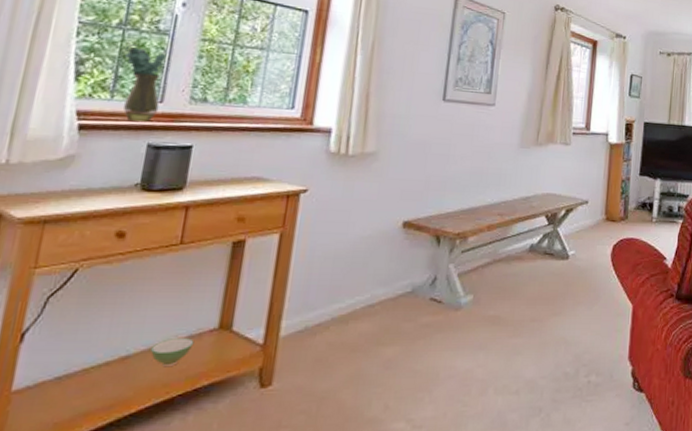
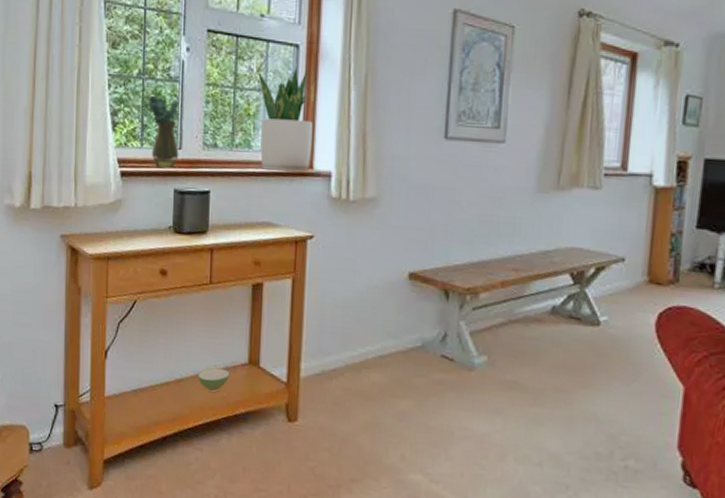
planter: none [256,32,317,128] -> present [258,69,313,172]

